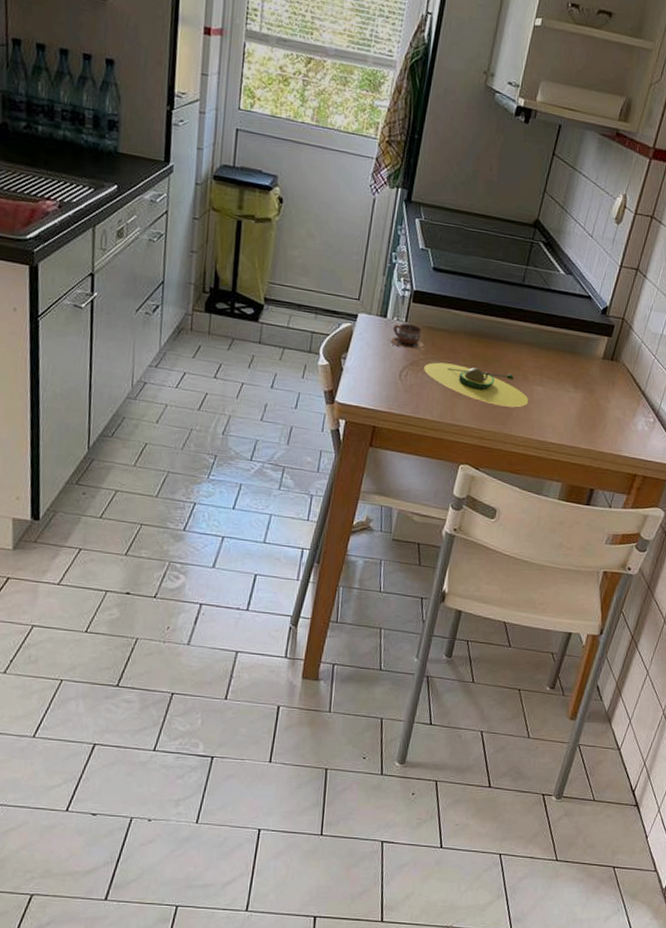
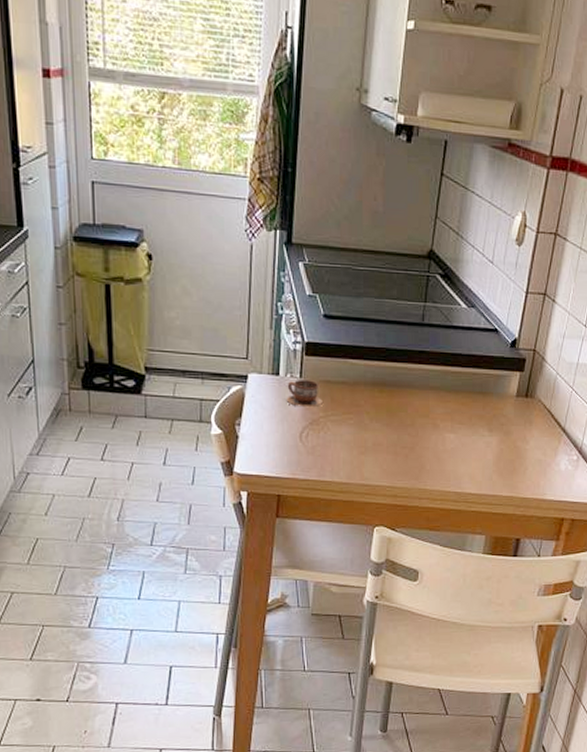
avocado: present [424,362,529,407] -> none [325,418,441,459]

